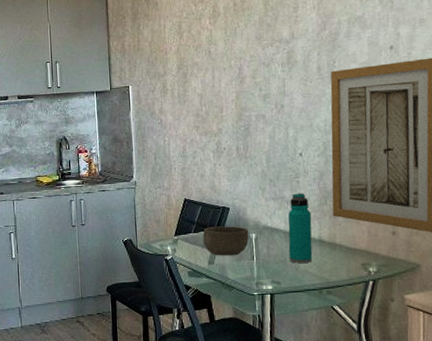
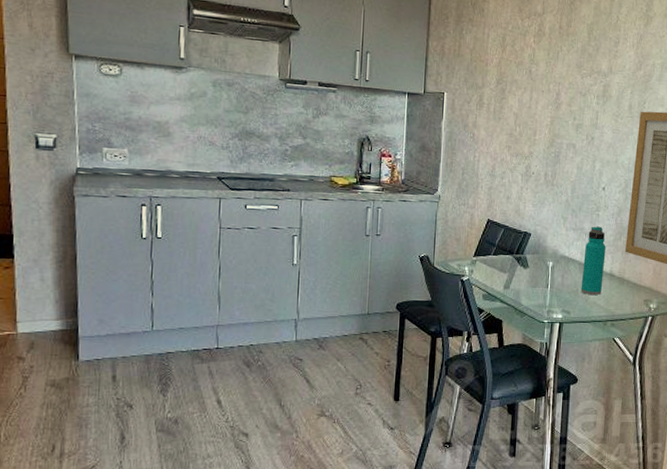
bowl: present [203,226,249,256] -> none [502,251,547,282]

